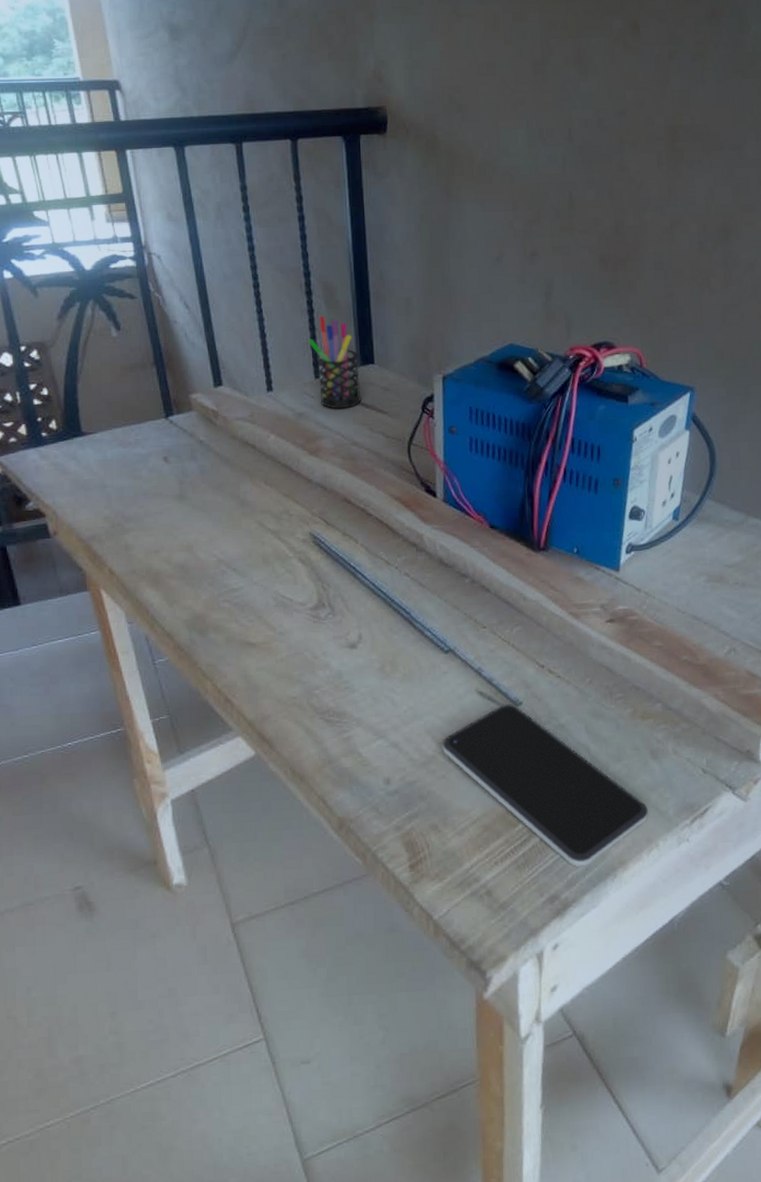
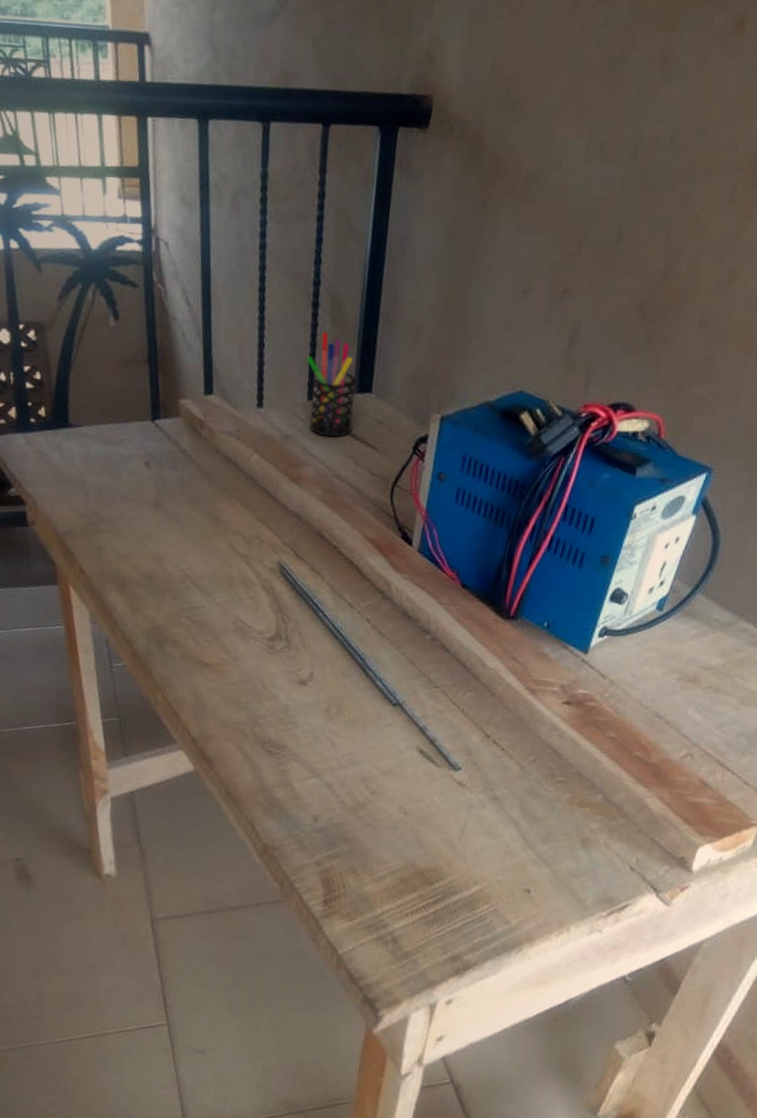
smartphone: present [442,704,648,868] -> none [373,767,566,936]

